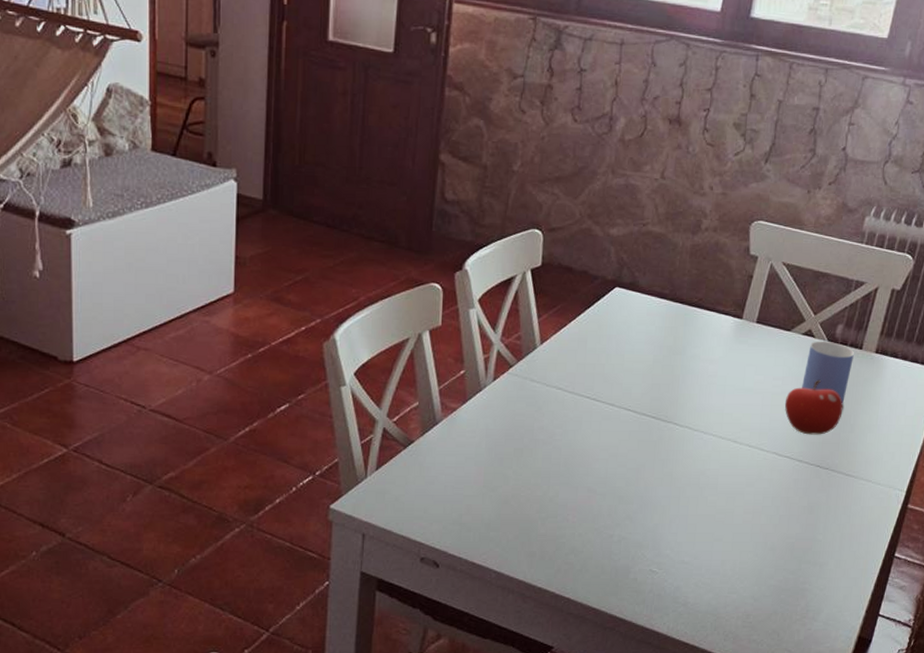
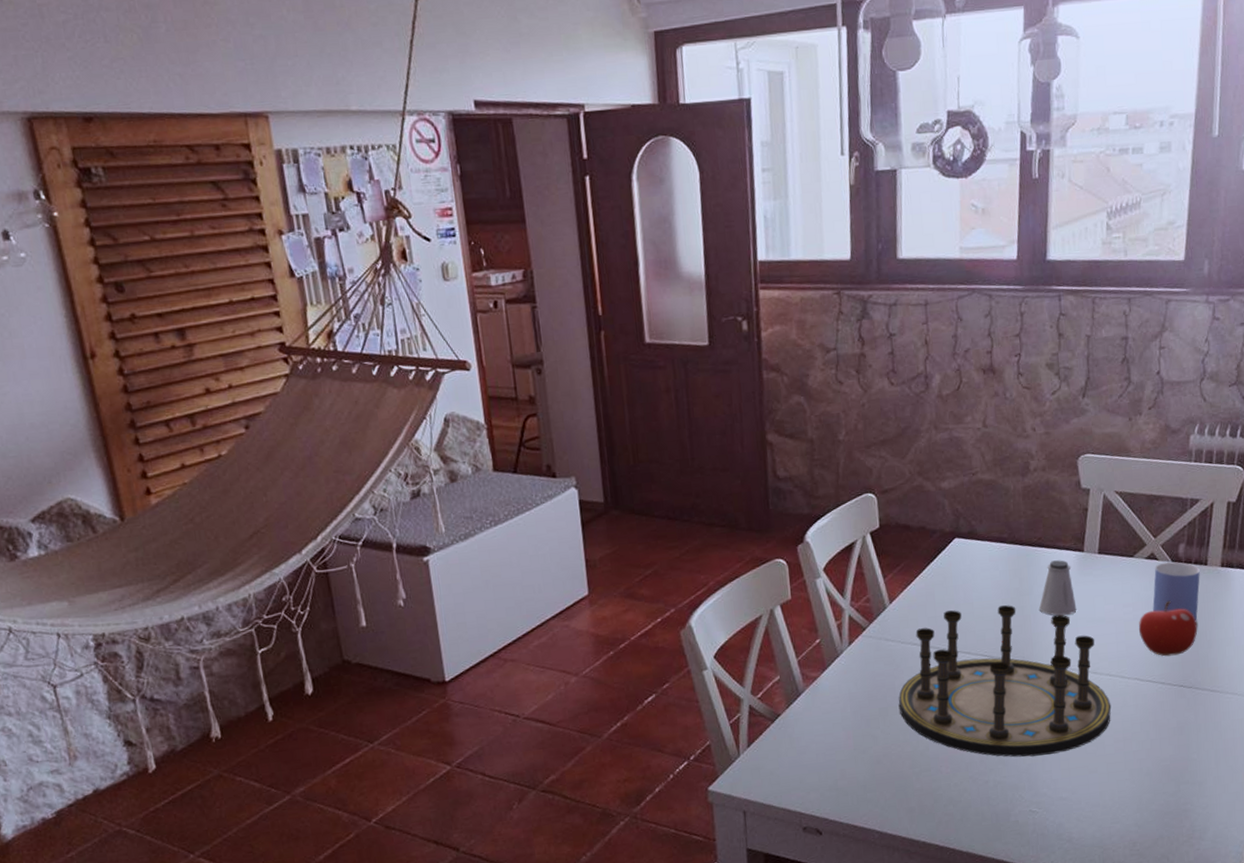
board game: none [534,360,746,517] -> present [898,605,1111,757]
saltshaker: none [690,324,728,381] -> present [1039,560,1077,616]

